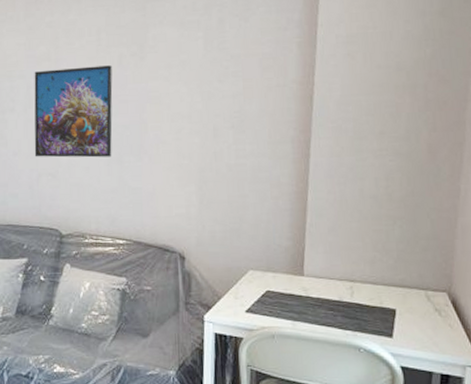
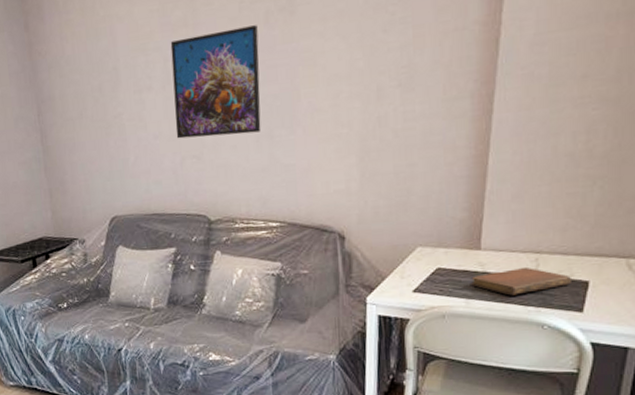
notebook: none [296,293,381,320] -> present [471,266,571,296]

